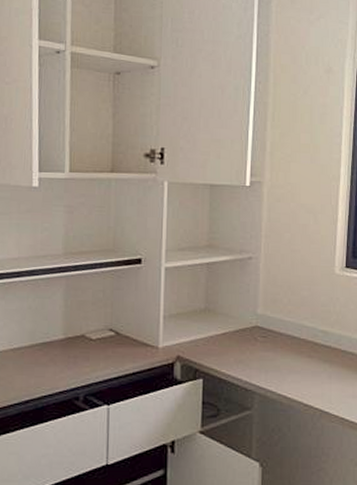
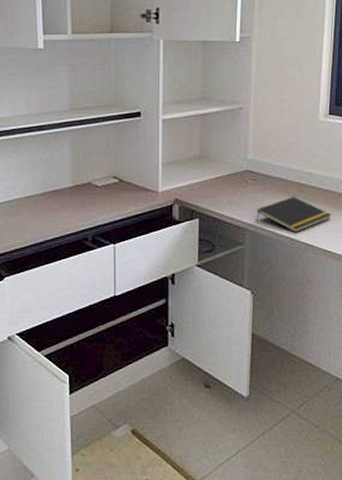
notepad: none [266,357,349,398] -> present [256,197,332,233]

